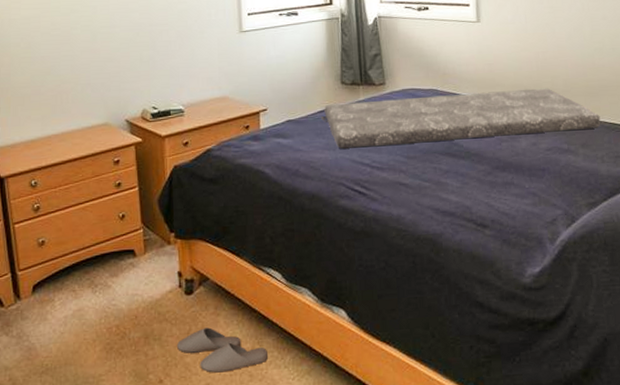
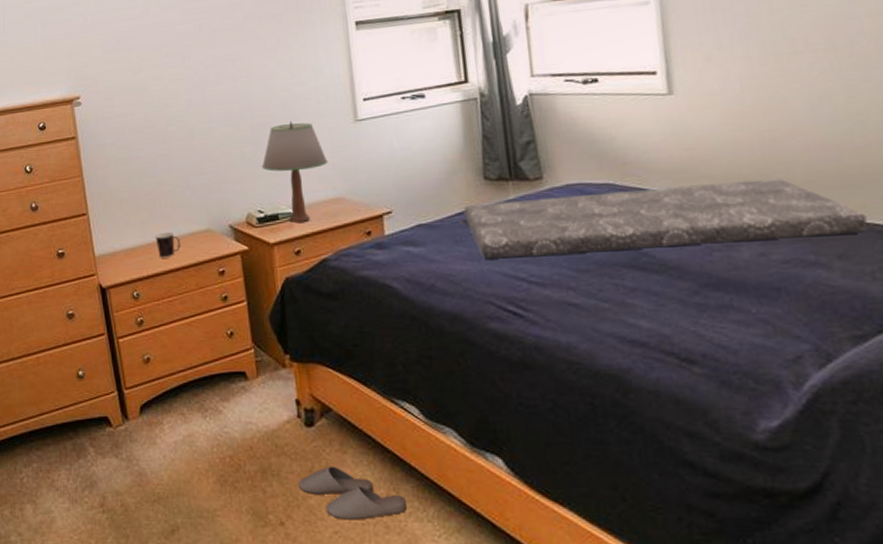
mug: none [55,126,79,150] -> present [155,233,180,259]
table lamp: none [157,30,216,119] -> present [261,121,328,224]

